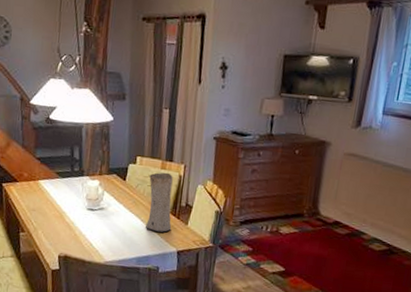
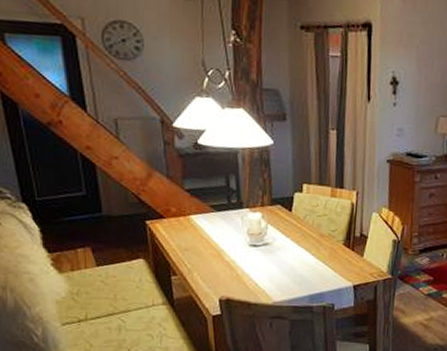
vase: present [145,172,173,233] -> none [316,200,346,266]

